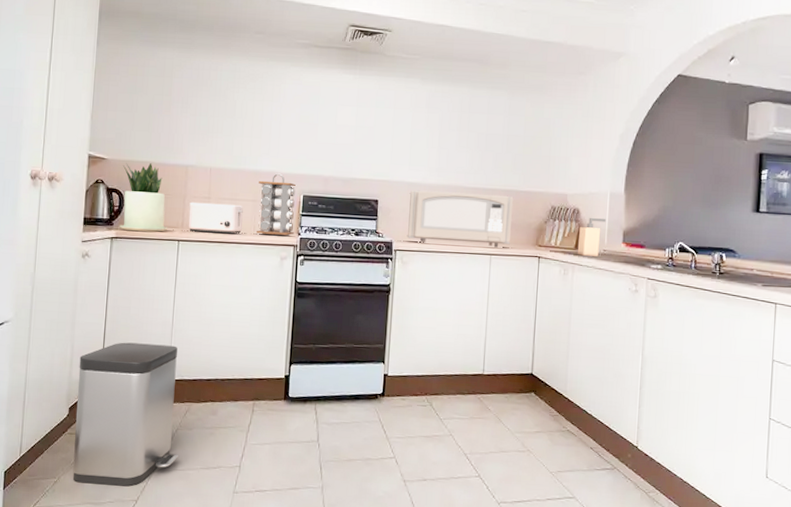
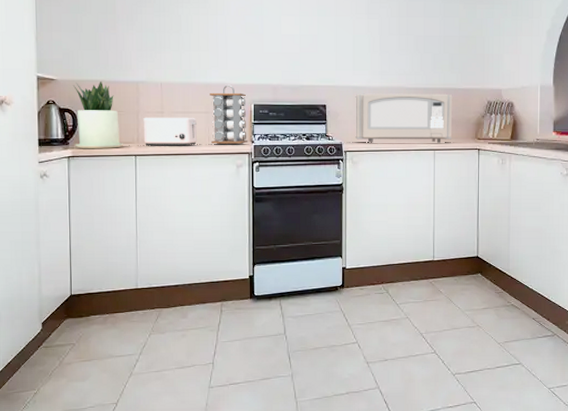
pedal bin: present [72,342,178,487] -> none [47,256,153,392]
soap dispenser: present [577,218,607,256] -> none [513,110,538,145]

